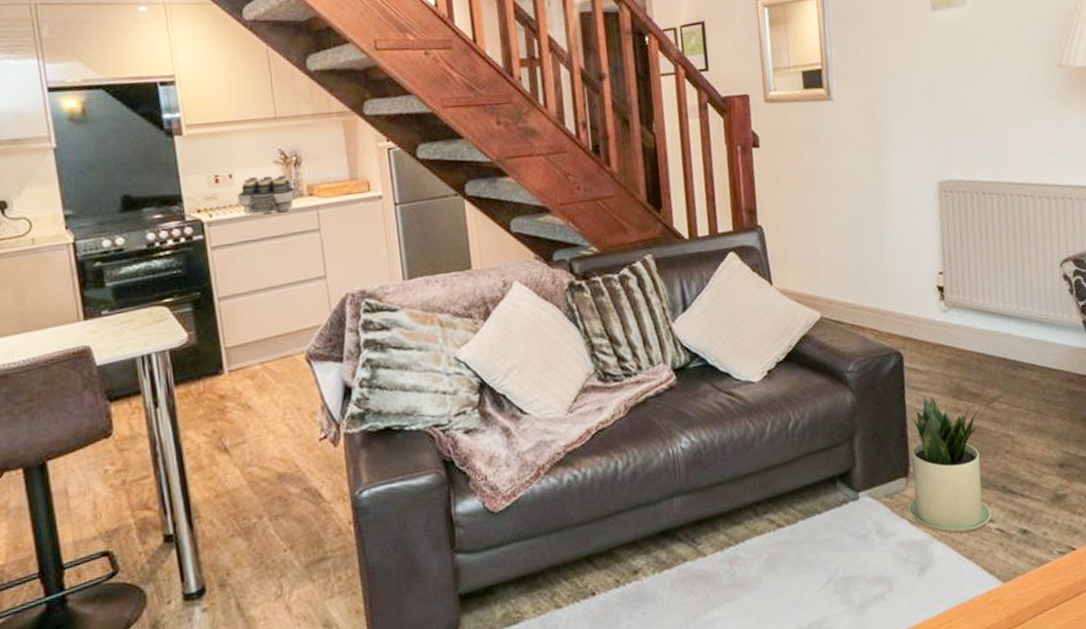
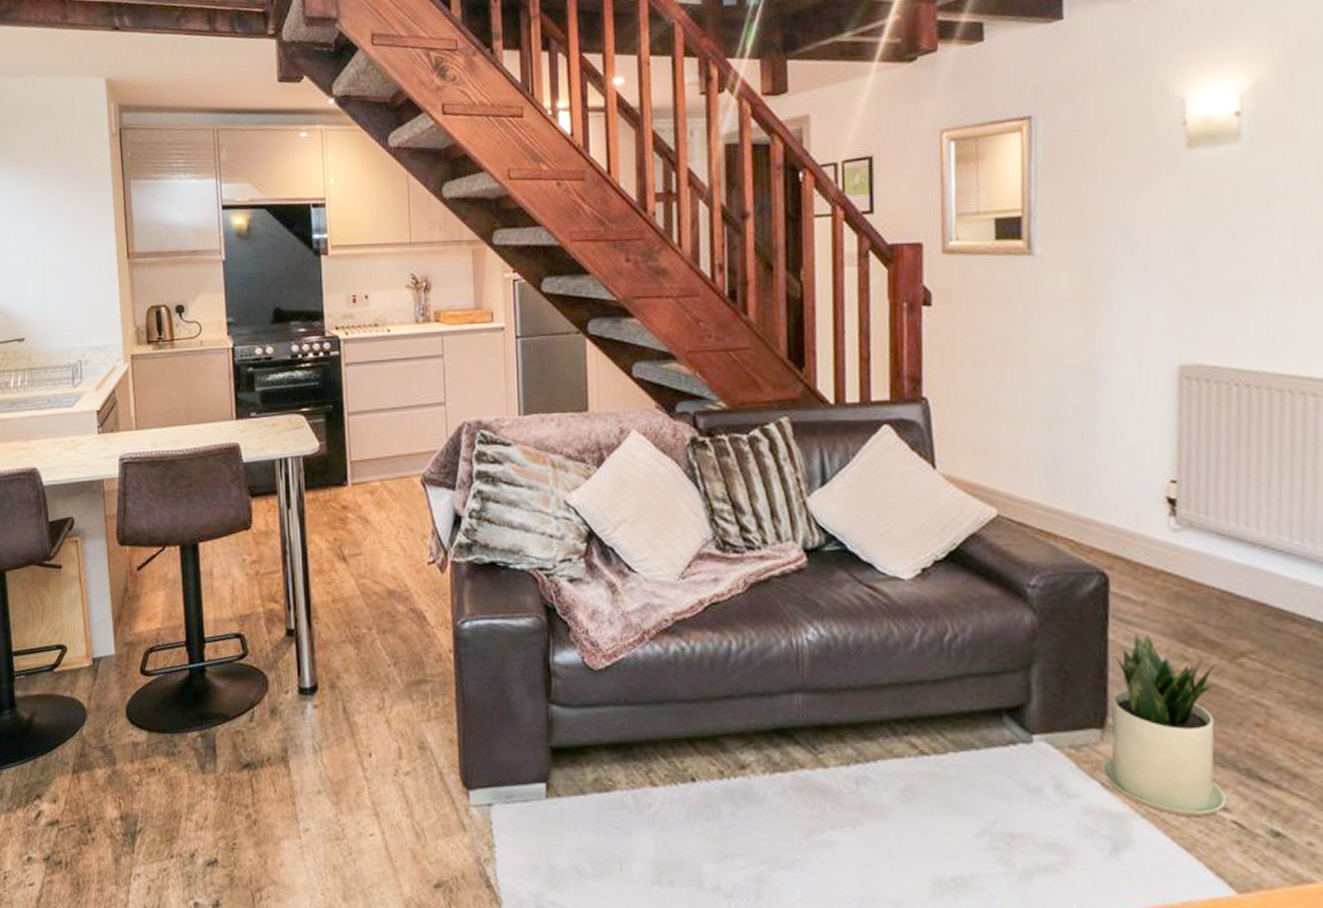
spice rack: present [237,175,297,215] -> none [371,299,424,336]

